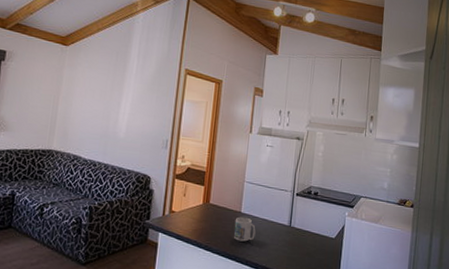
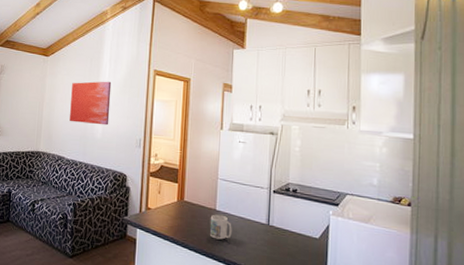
wall art: none [89,76,139,125] -> present [69,81,112,126]

